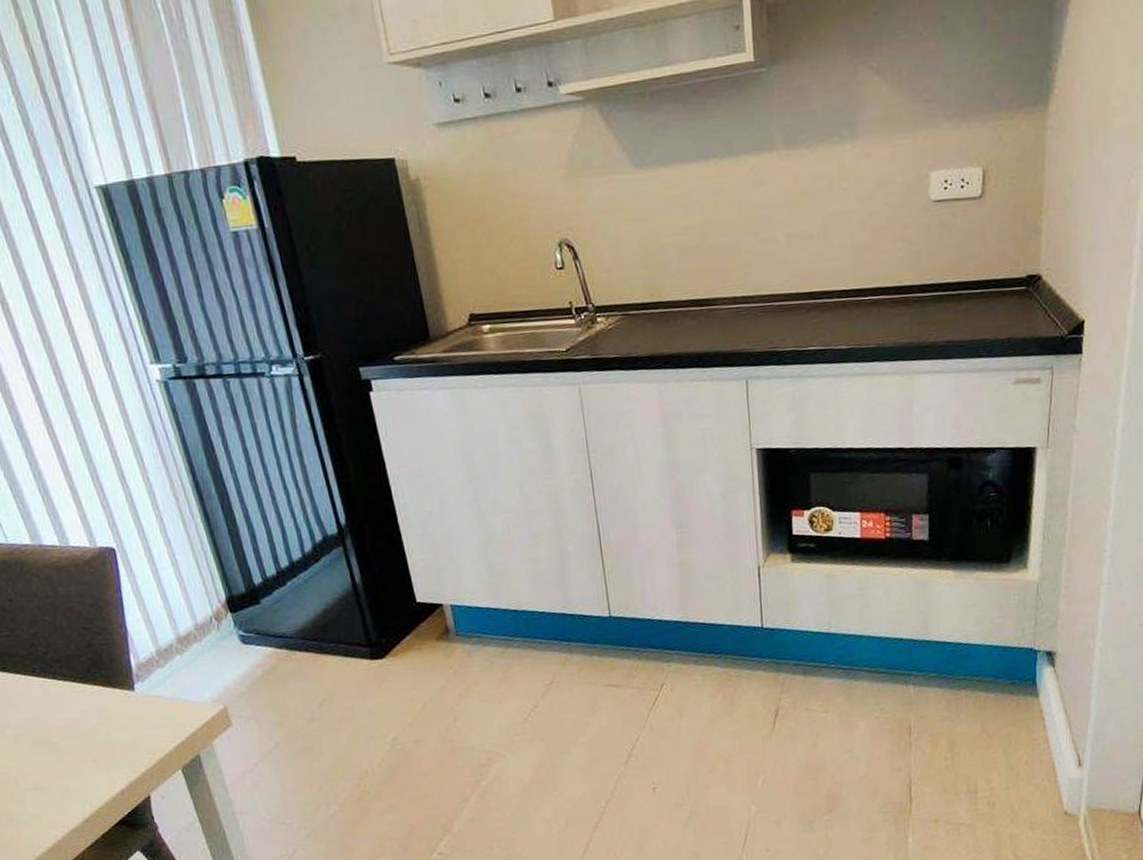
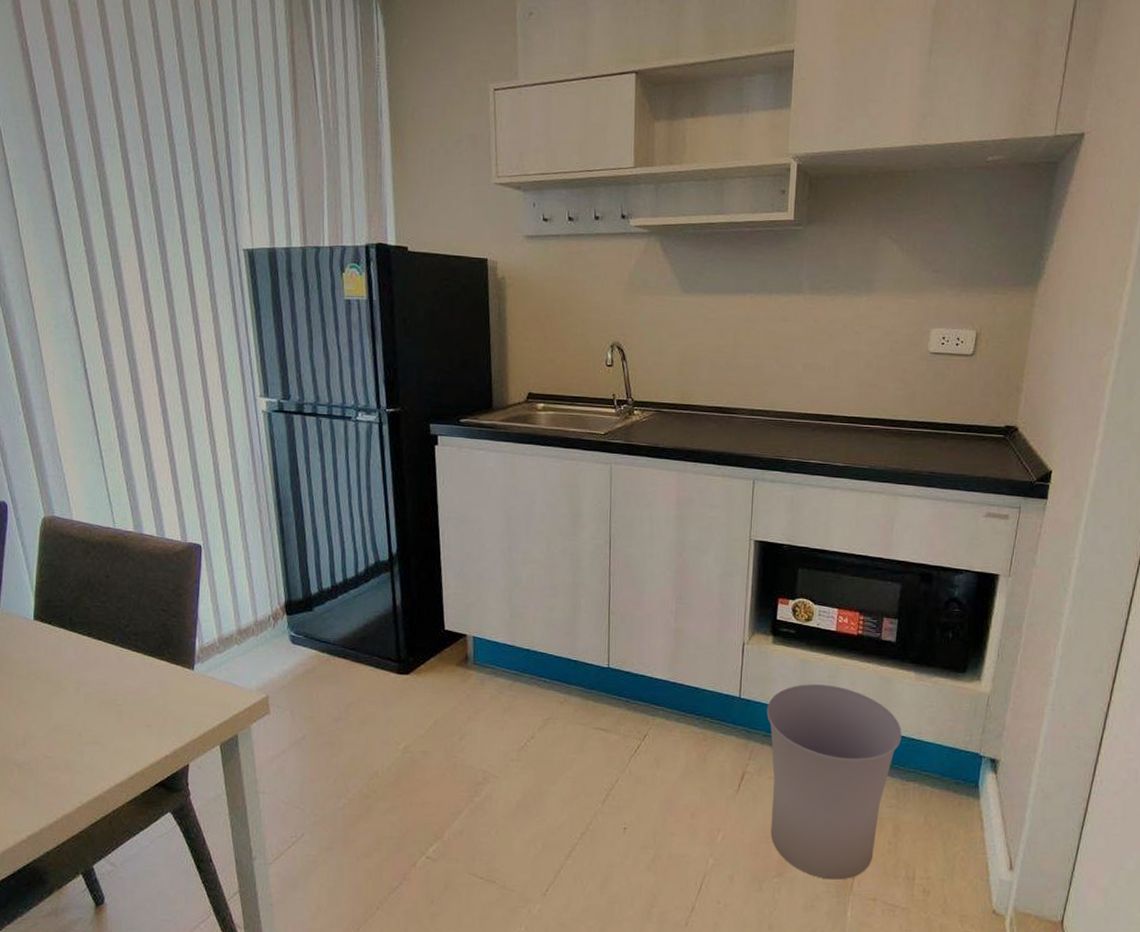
waste bin: none [794,598,947,808] -> present [766,684,902,880]

